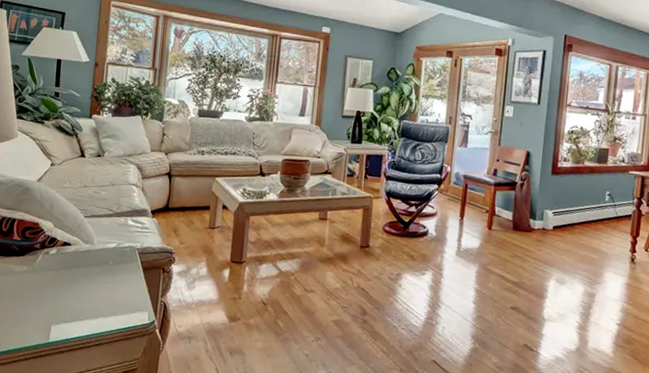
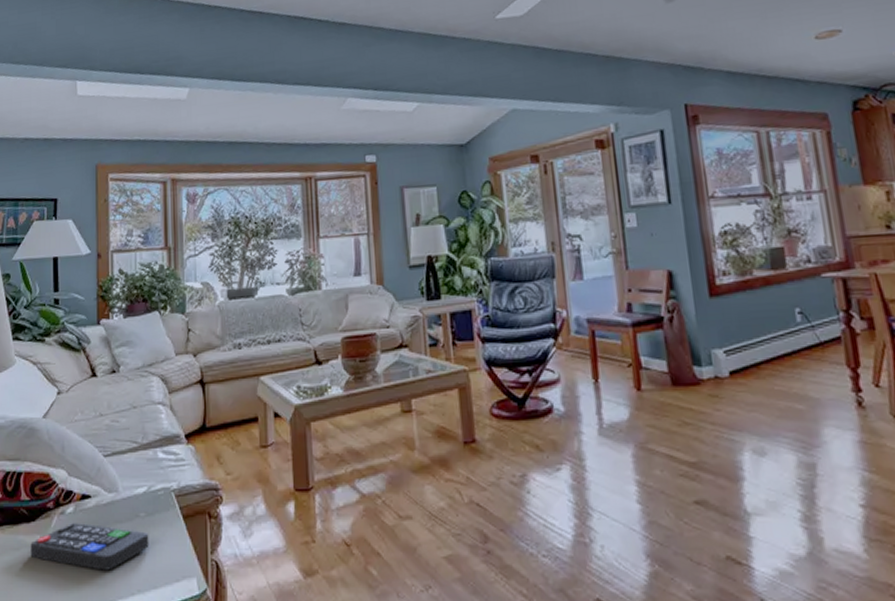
remote control: none [18,261,115,299] -> present [30,523,149,571]

